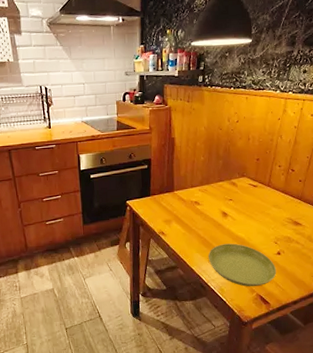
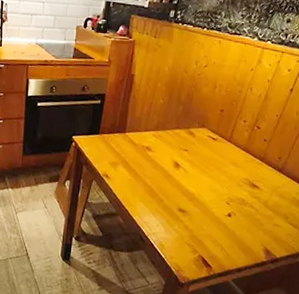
saucer: present [208,243,277,287] -> none [152,196,225,248]

